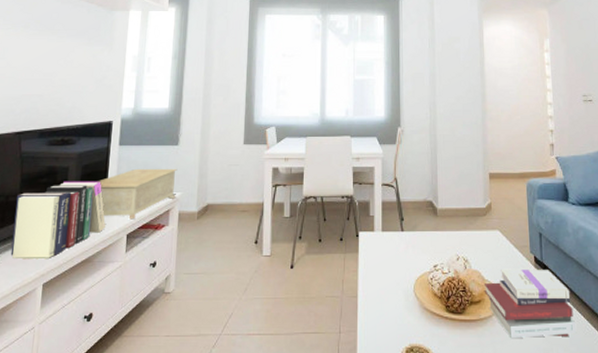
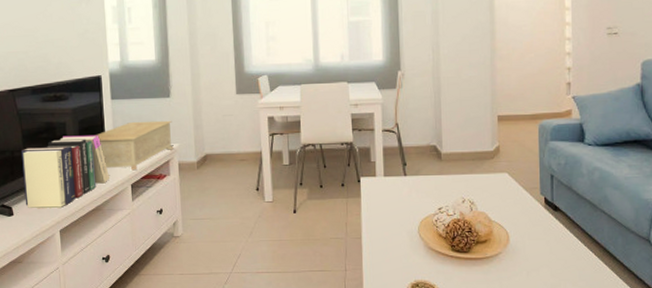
books: present [483,270,577,339] -> none [490,210,587,275]

